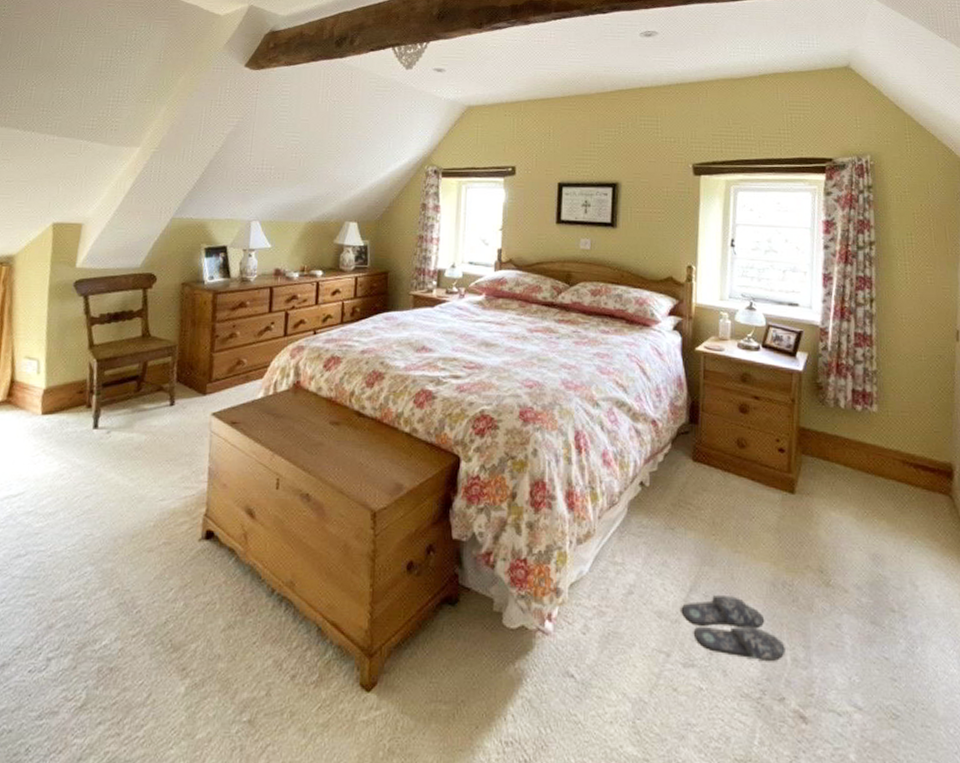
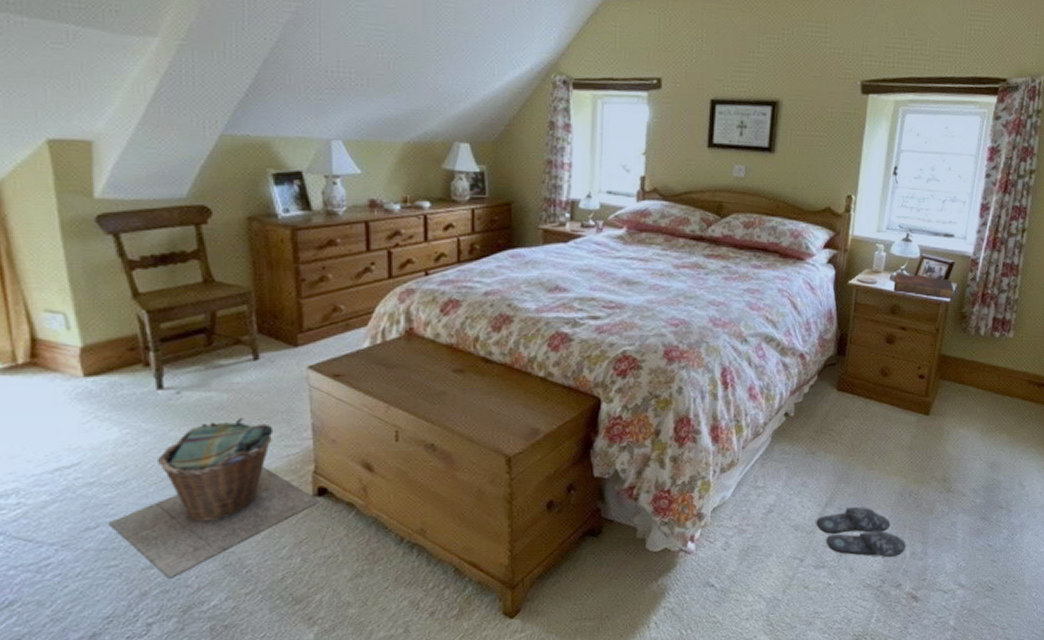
laundry basket: none [34,458,207,612] -> present [107,417,320,578]
book: none [742,341,806,368] -> present [893,273,955,299]

